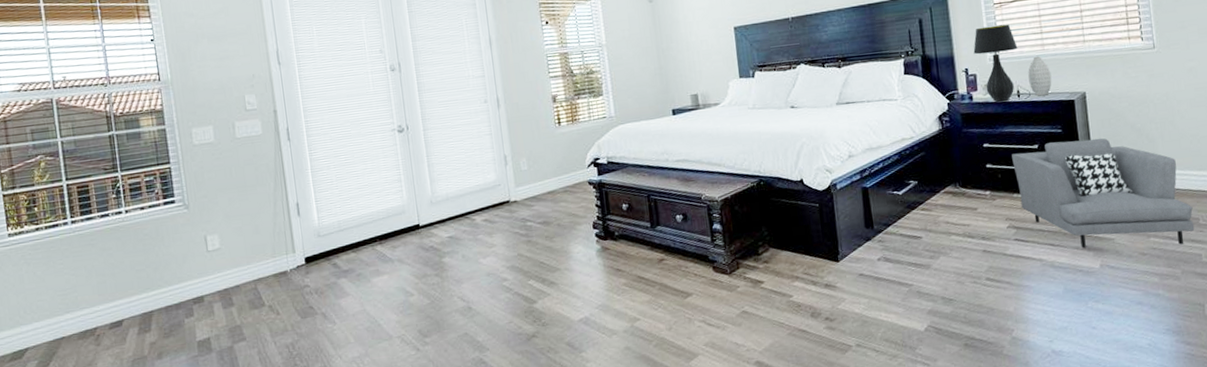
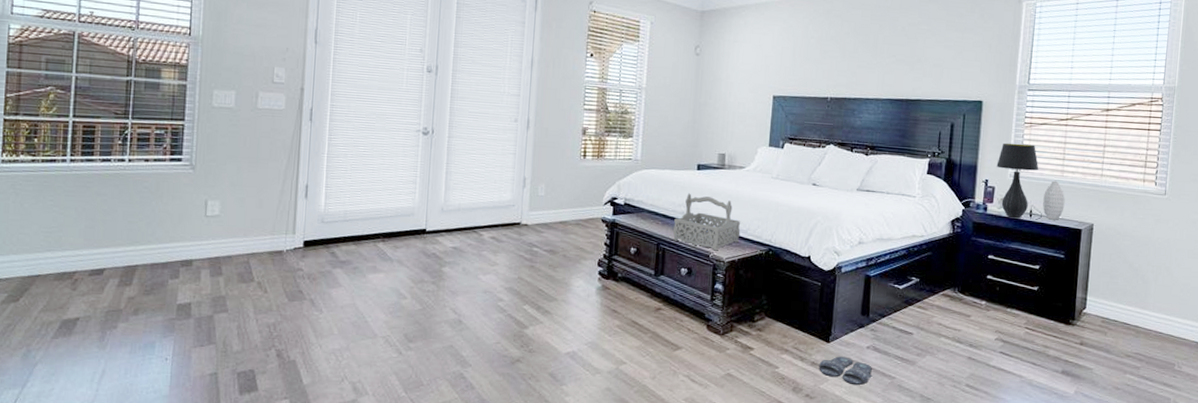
decorative basket: none [660,139,728,192] -> present [673,193,741,251]
slippers: none [833,272,889,299] -> present [819,356,873,385]
armchair: present [1012,138,1195,248] -> none [1012,266,1171,386]

